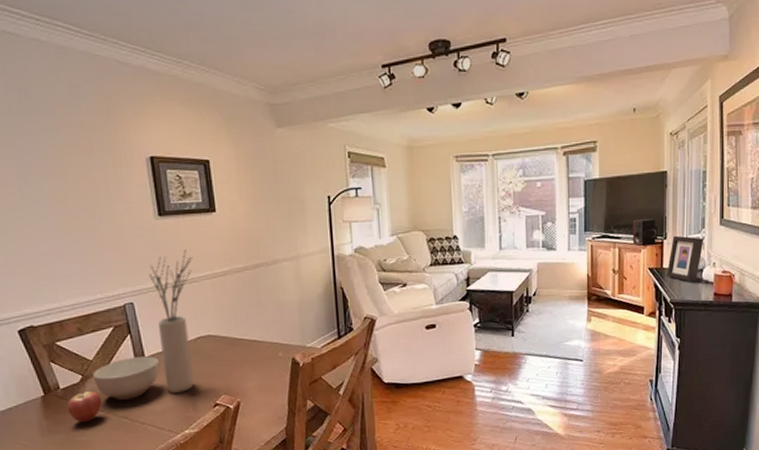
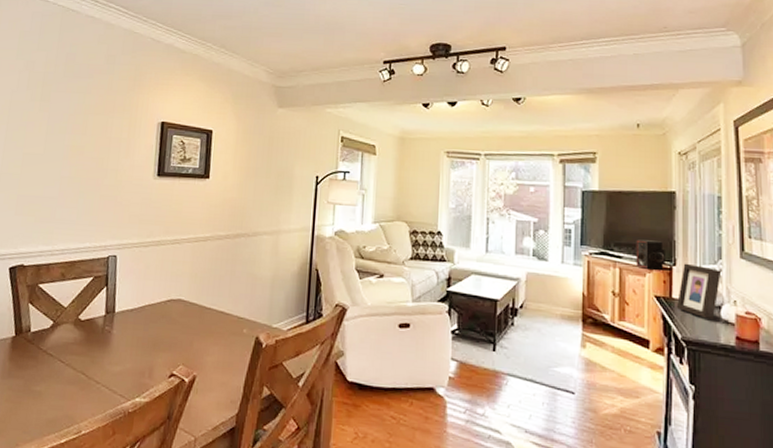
fruit: present [67,387,102,423] -> none [31,334,66,372]
bowl: present [92,356,159,400] -> none [63,310,127,354]
vase: present [148,249,194,393] -> none [128,210,180,356]

